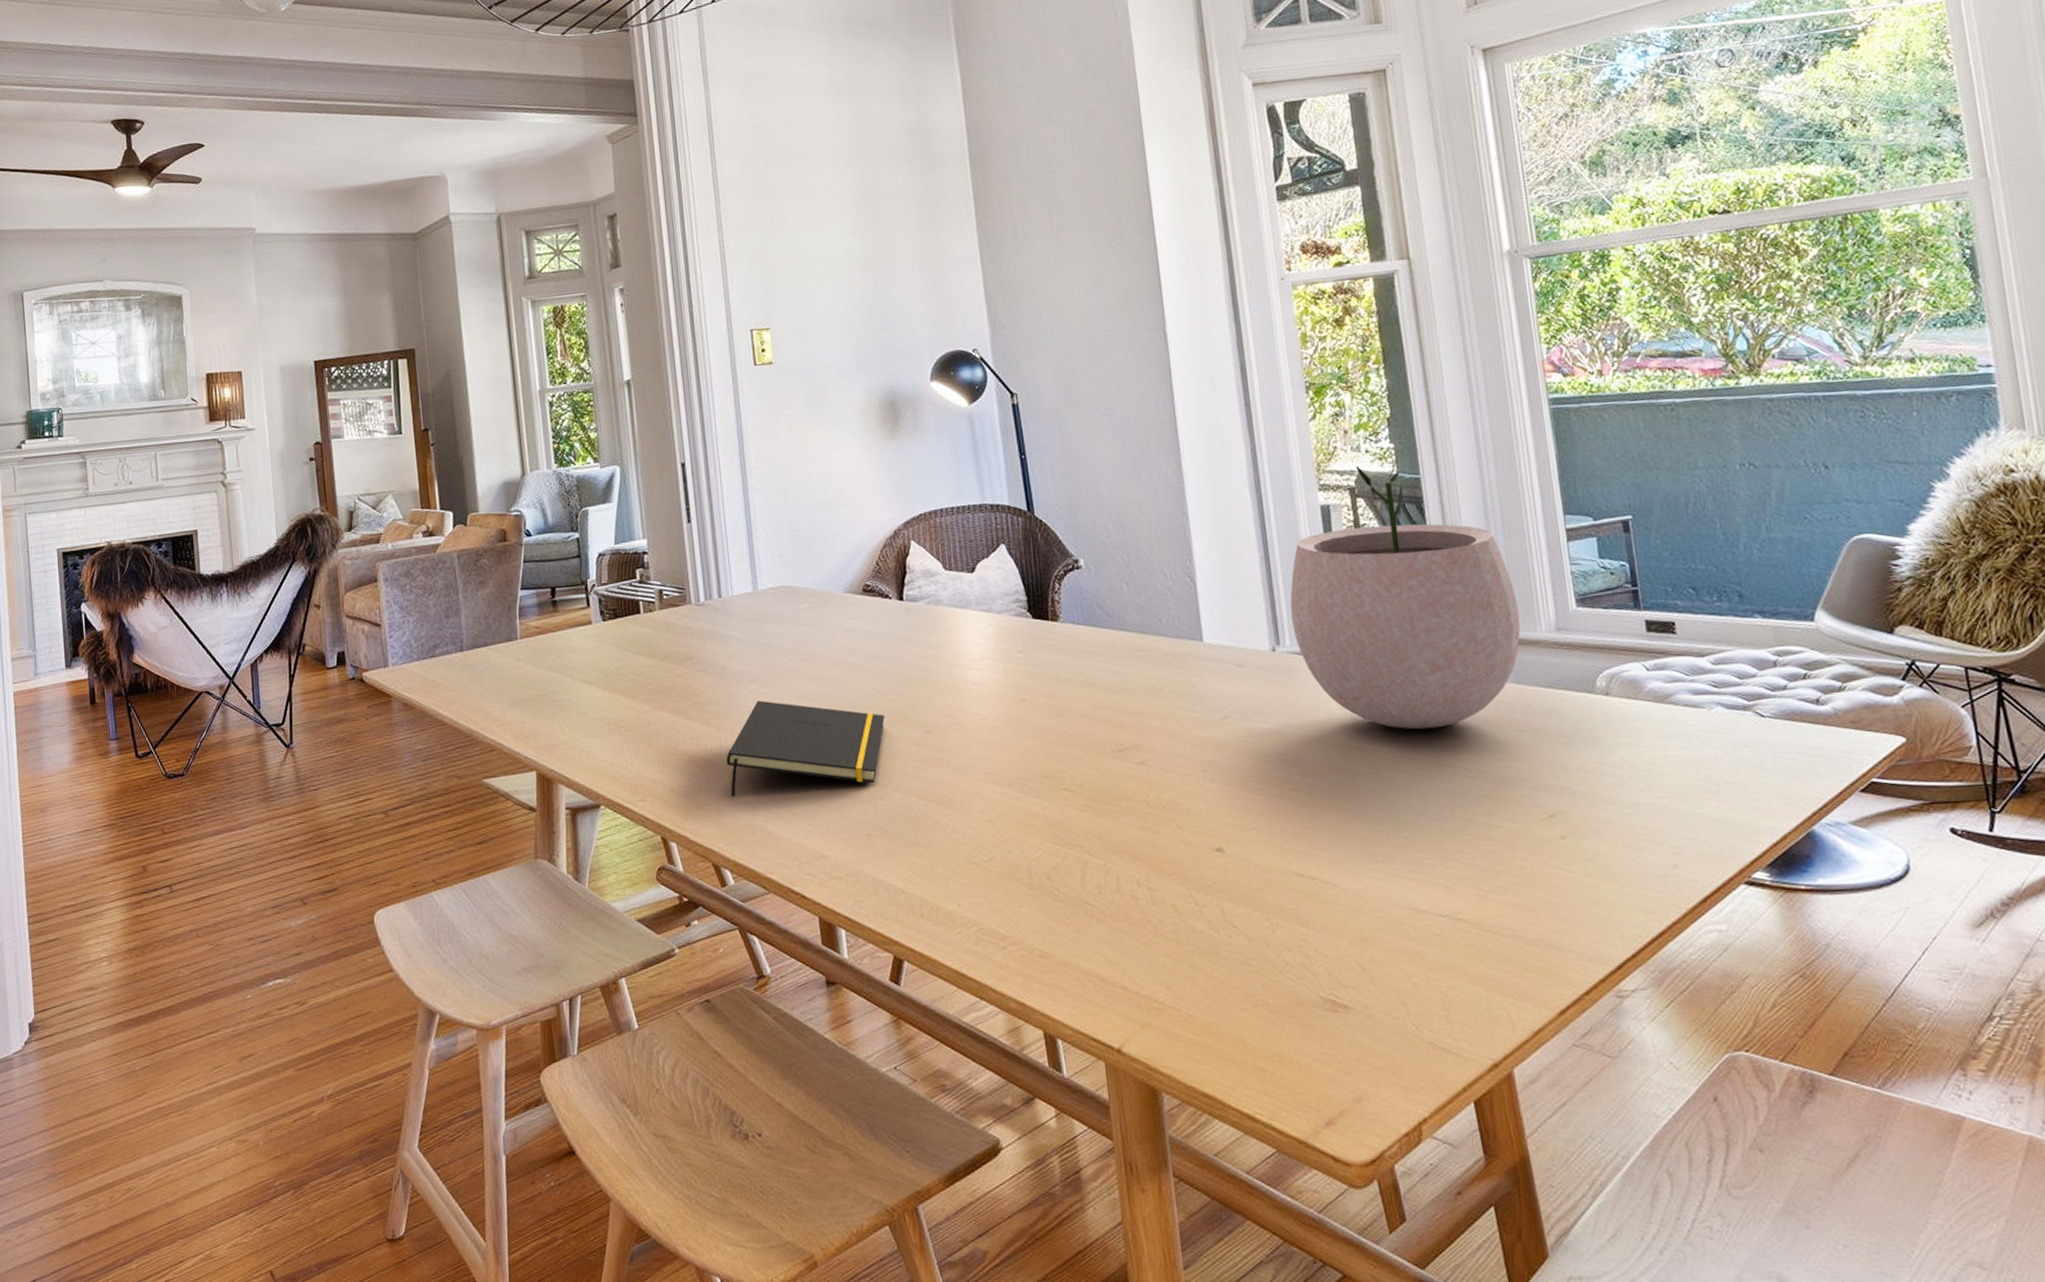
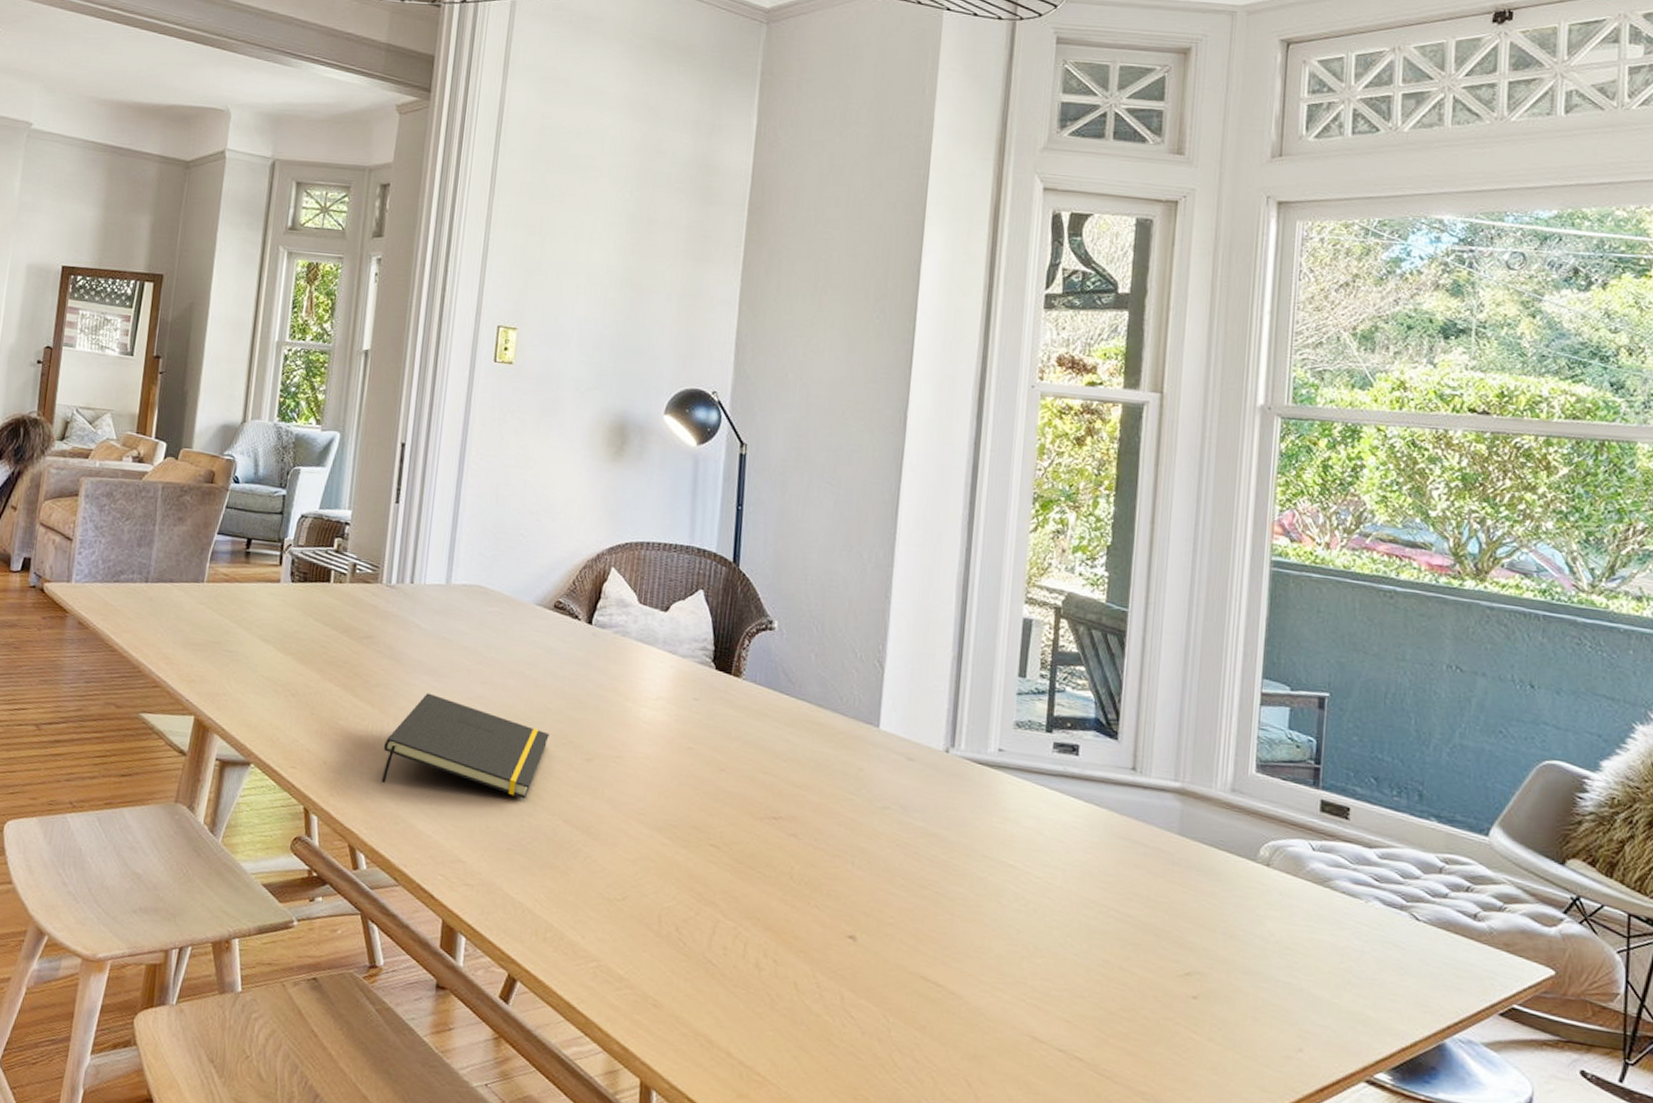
plant pot: present [1290,459,1521,730] -> none [970,586,1199,863]

